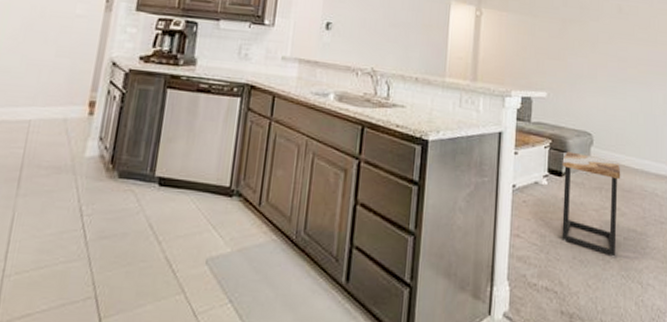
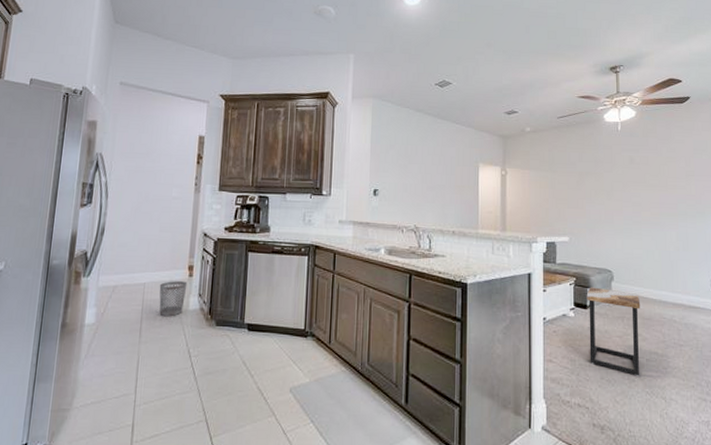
wastebasket: none [46,119,86,165] -> present [159,281,188,317]

